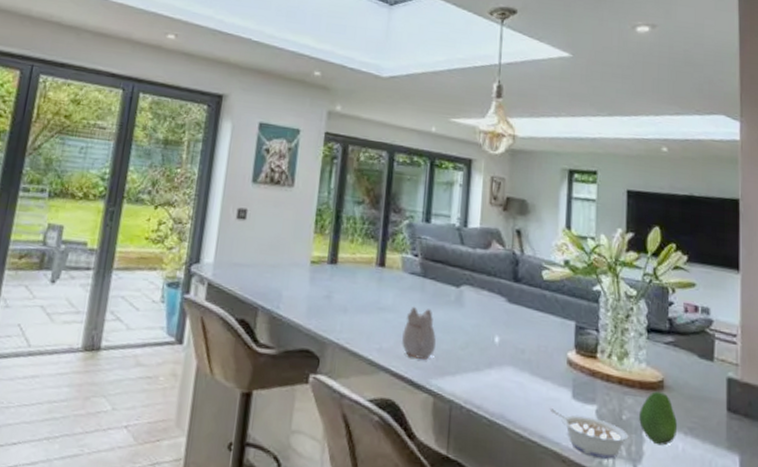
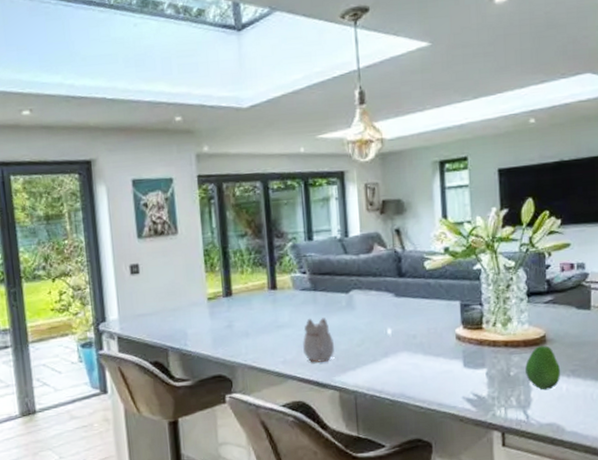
legume: present [549,408,629,459] -> none [444,379,518,412]

